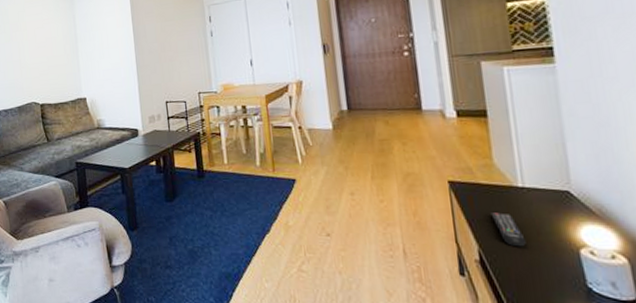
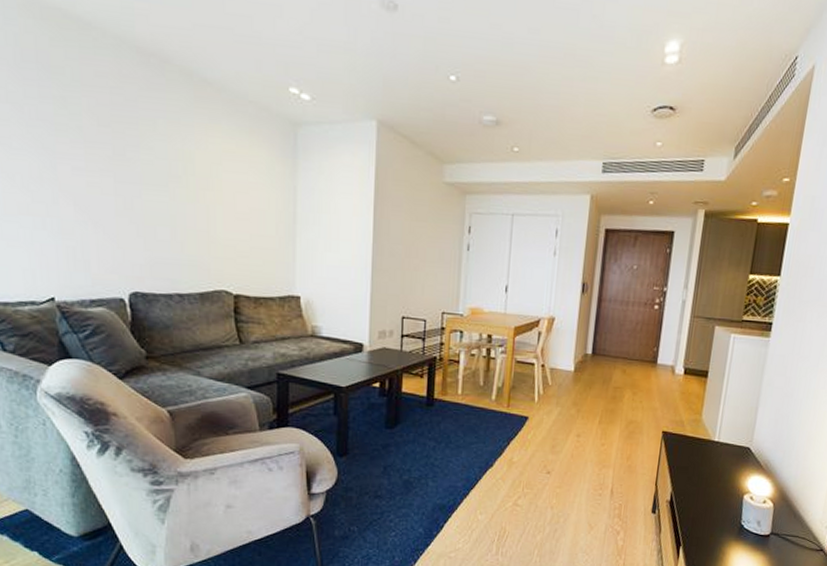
remote control: present [491,212,526,247] -> none [688,461,709,491]

